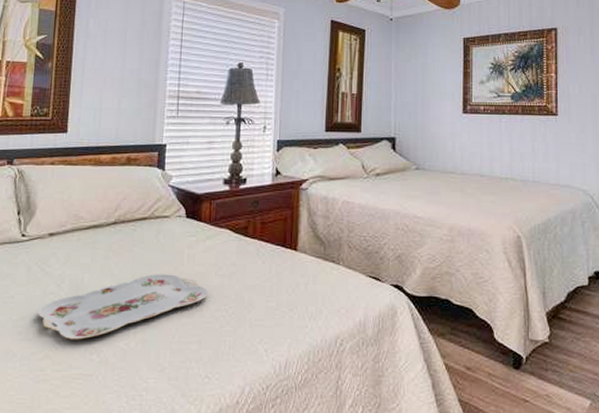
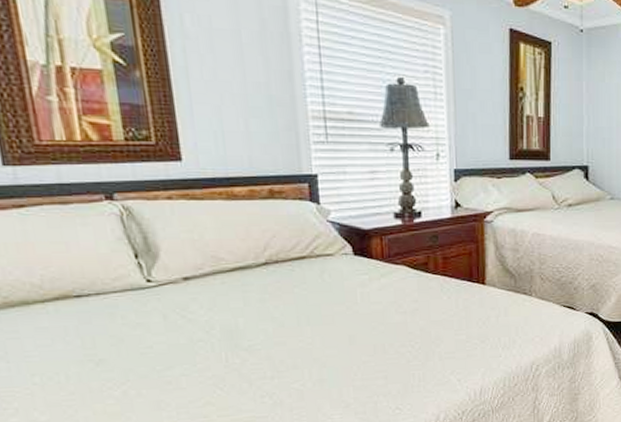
serving tray: present [37,274,209,340] -> none [186,314,390,386]

